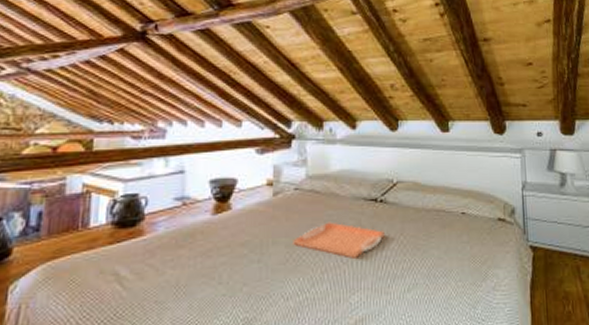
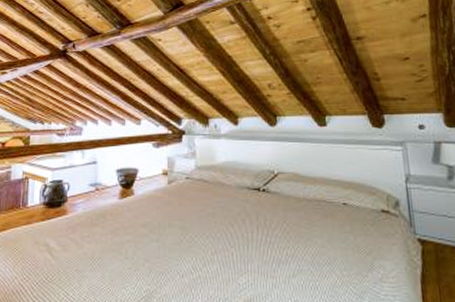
serving tray: present [293,222,385,259] -> none [186,208,268,243]

